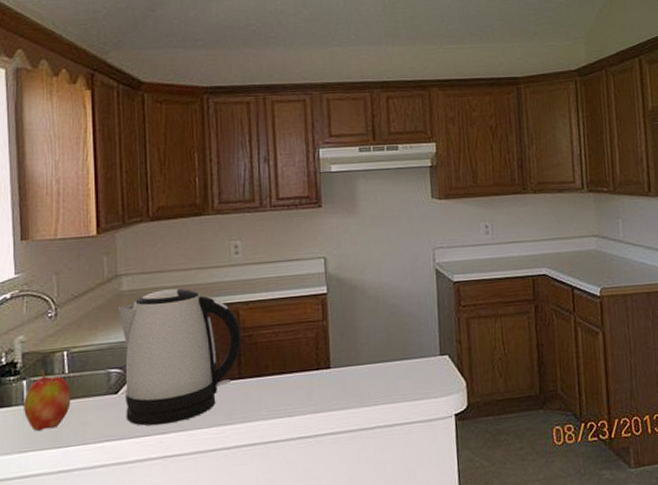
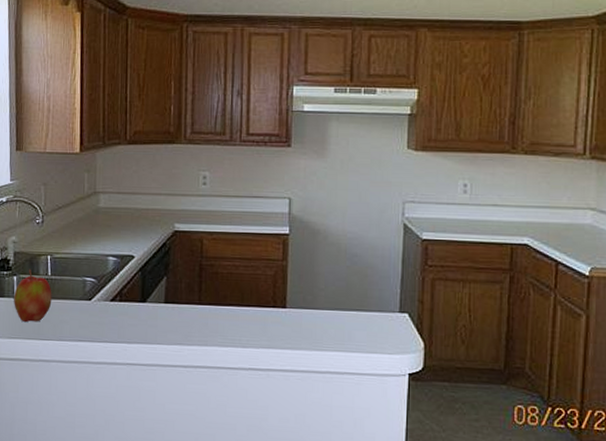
kettle: present [118,288,242,426] -> none [95,211,204,335]

